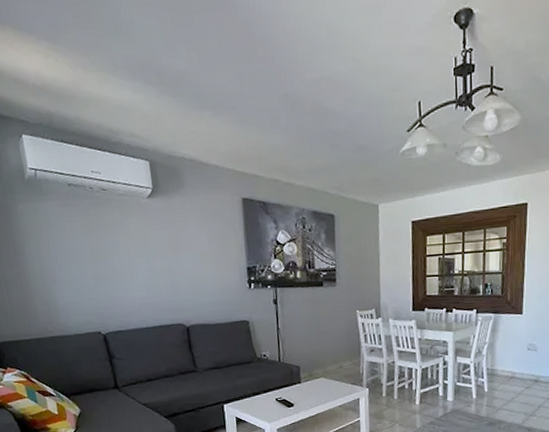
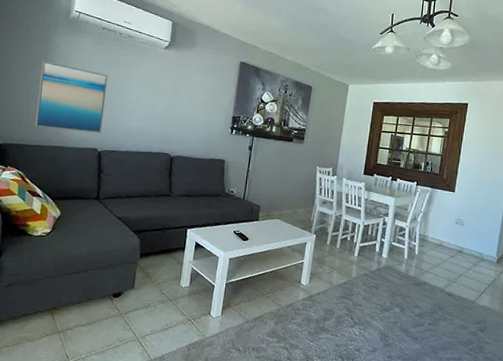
wall art: none [8,238,101,319] -> present [34,61,108,133]

